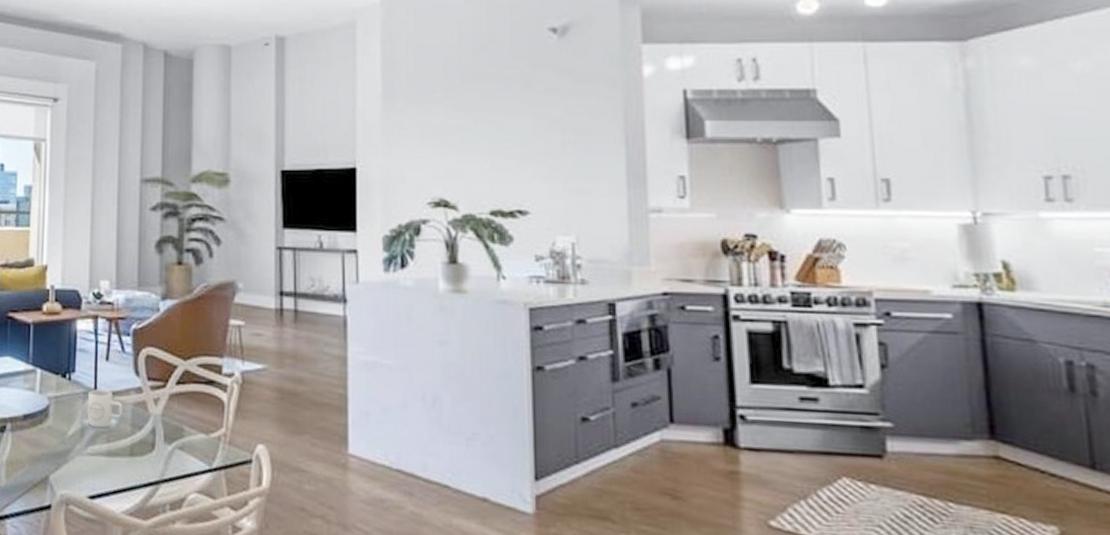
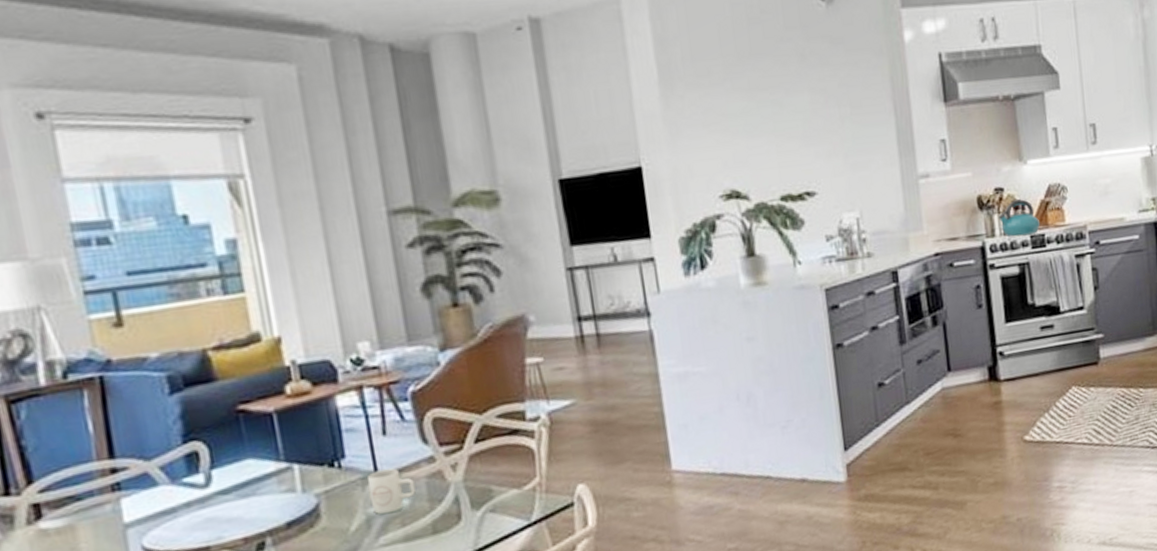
kettle: none [747,250,806,291] -> present [998,199,1041,237]

